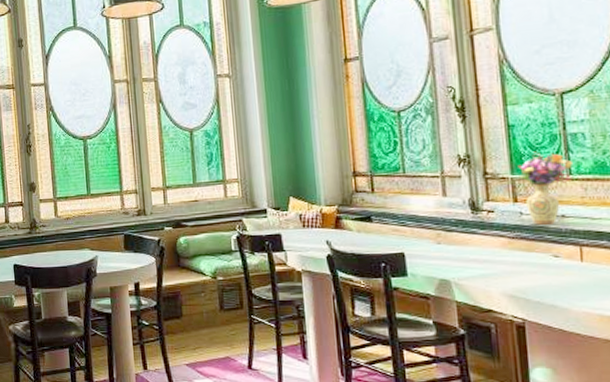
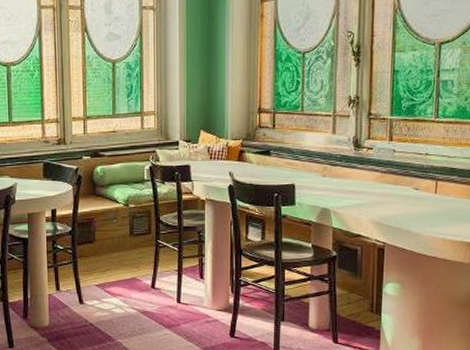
flower arrangement: present [518,151,574,225] -> none [396,95,440,161]

